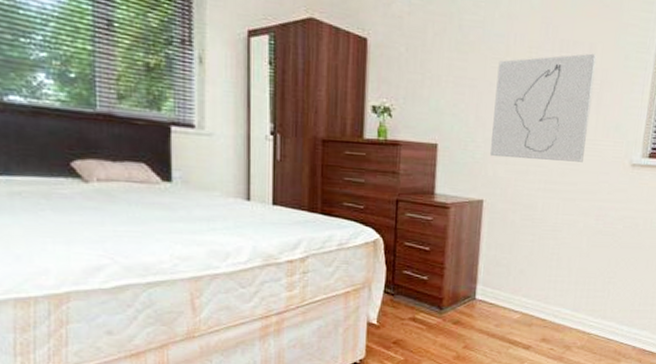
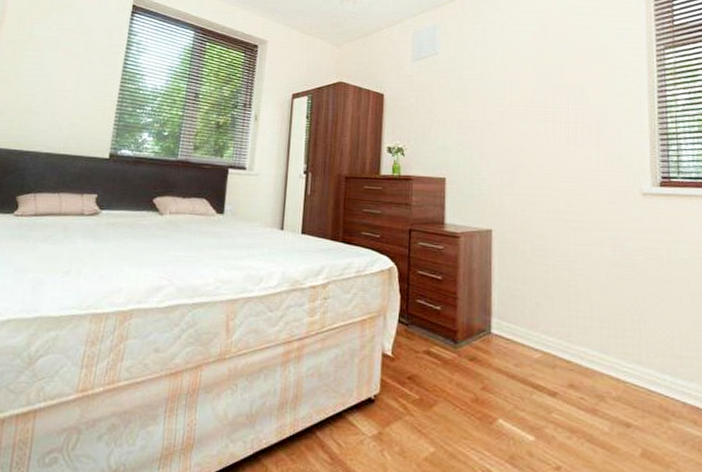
wall art: present [489,53,597,162] -> none [494,94,591,192]

